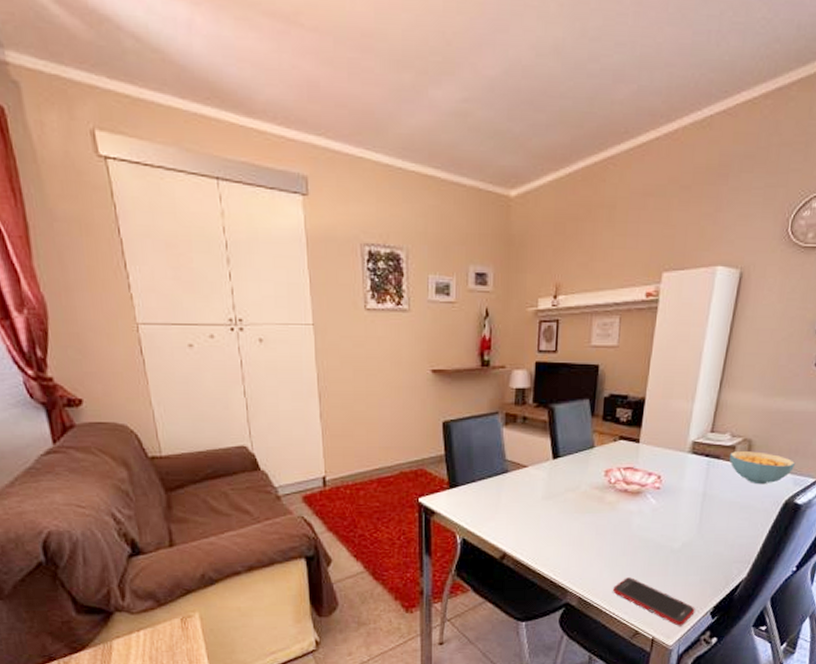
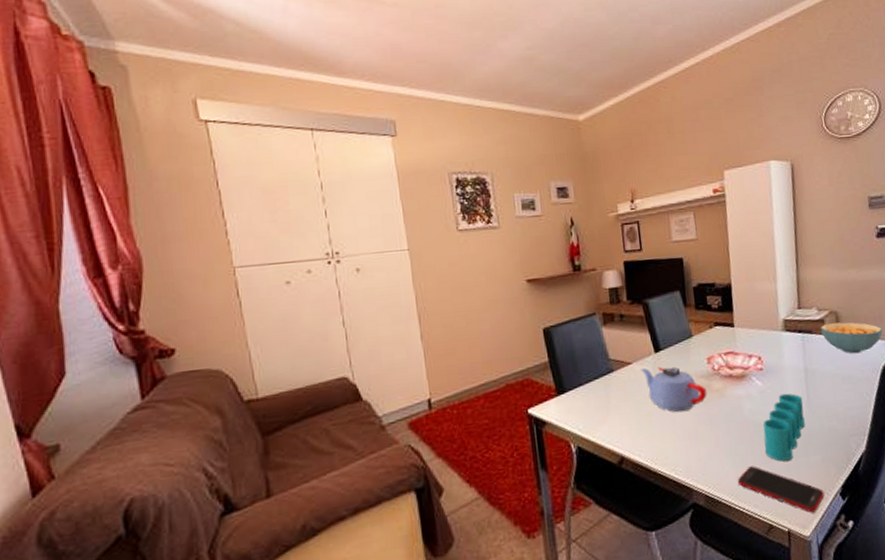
teapot: none [535,472,599,519] -> present [640,366,707,412]
pen holder: none [646,514,695,577] -> present [763,393,805,462]

